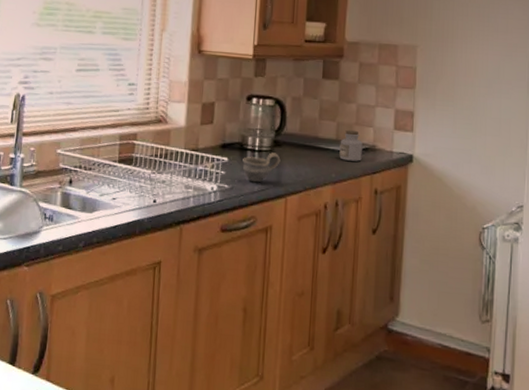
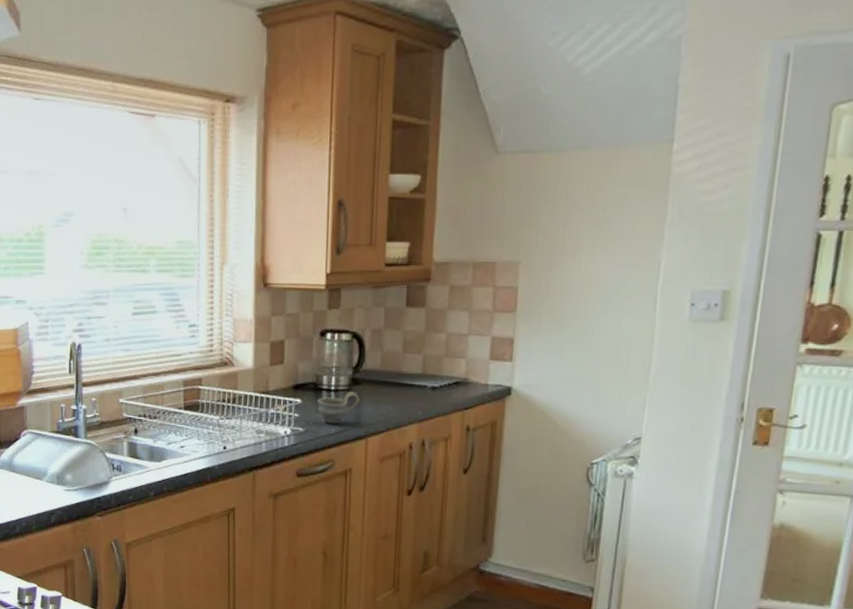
jar: present [339,129,363,162] -> none [426,362,453,397]

